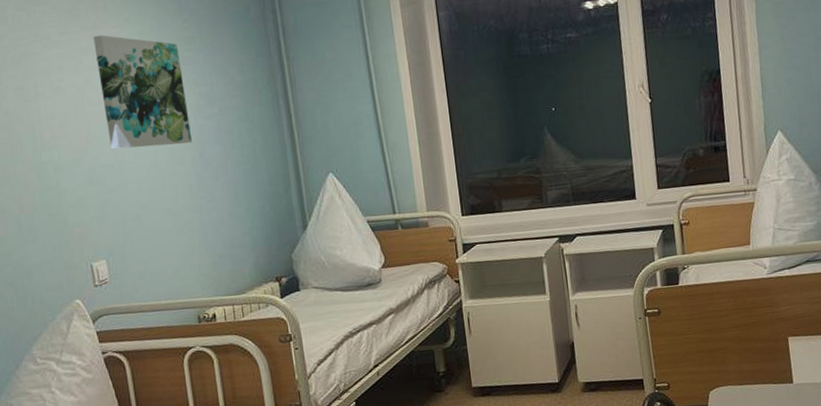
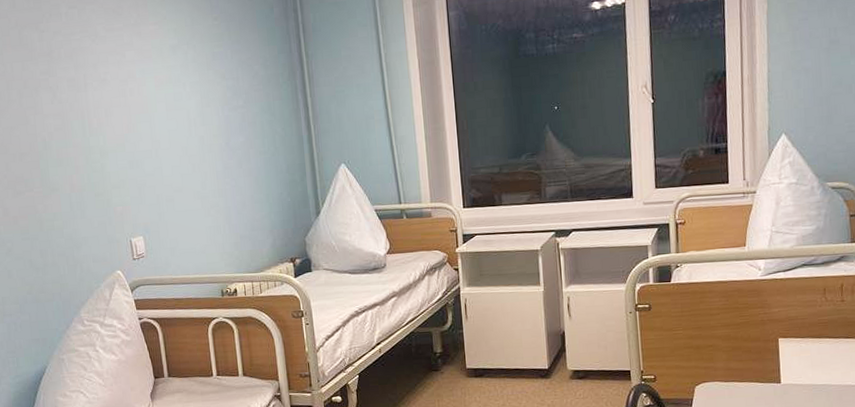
wall art: present [93,35,192,150] -> none [134,31,219,137]

